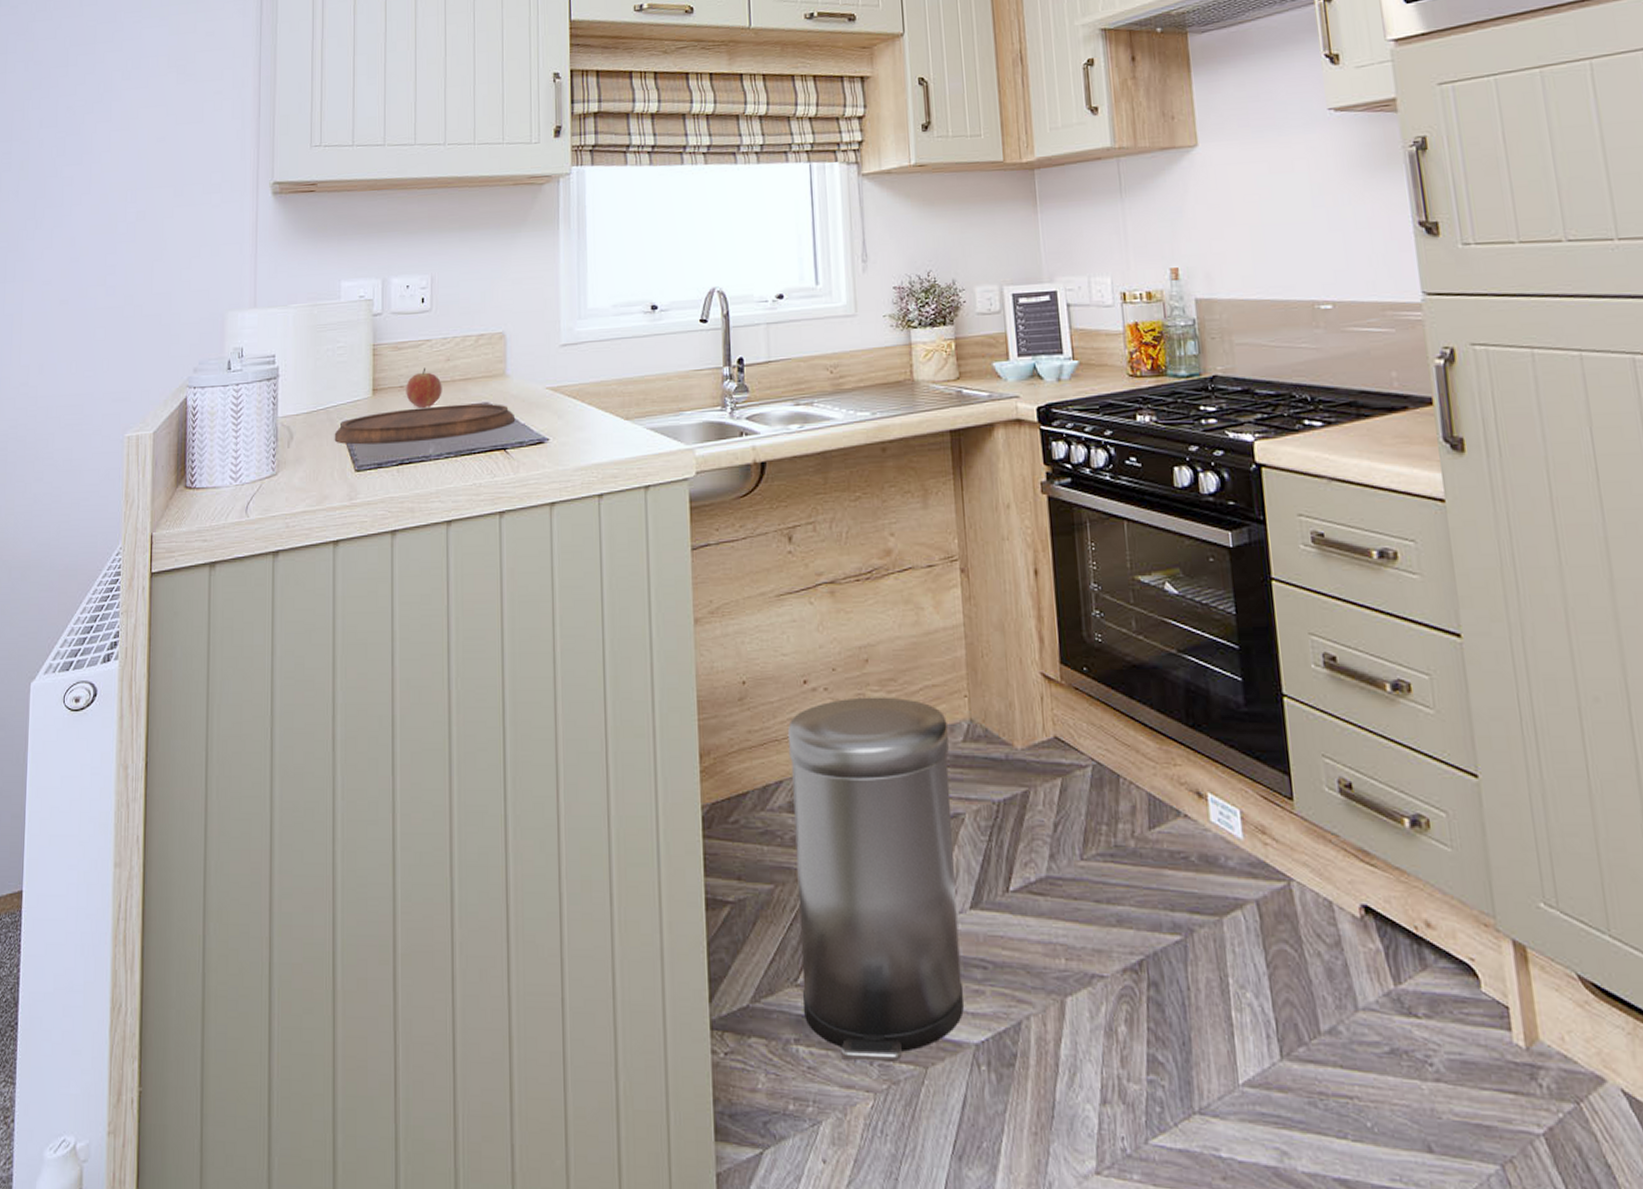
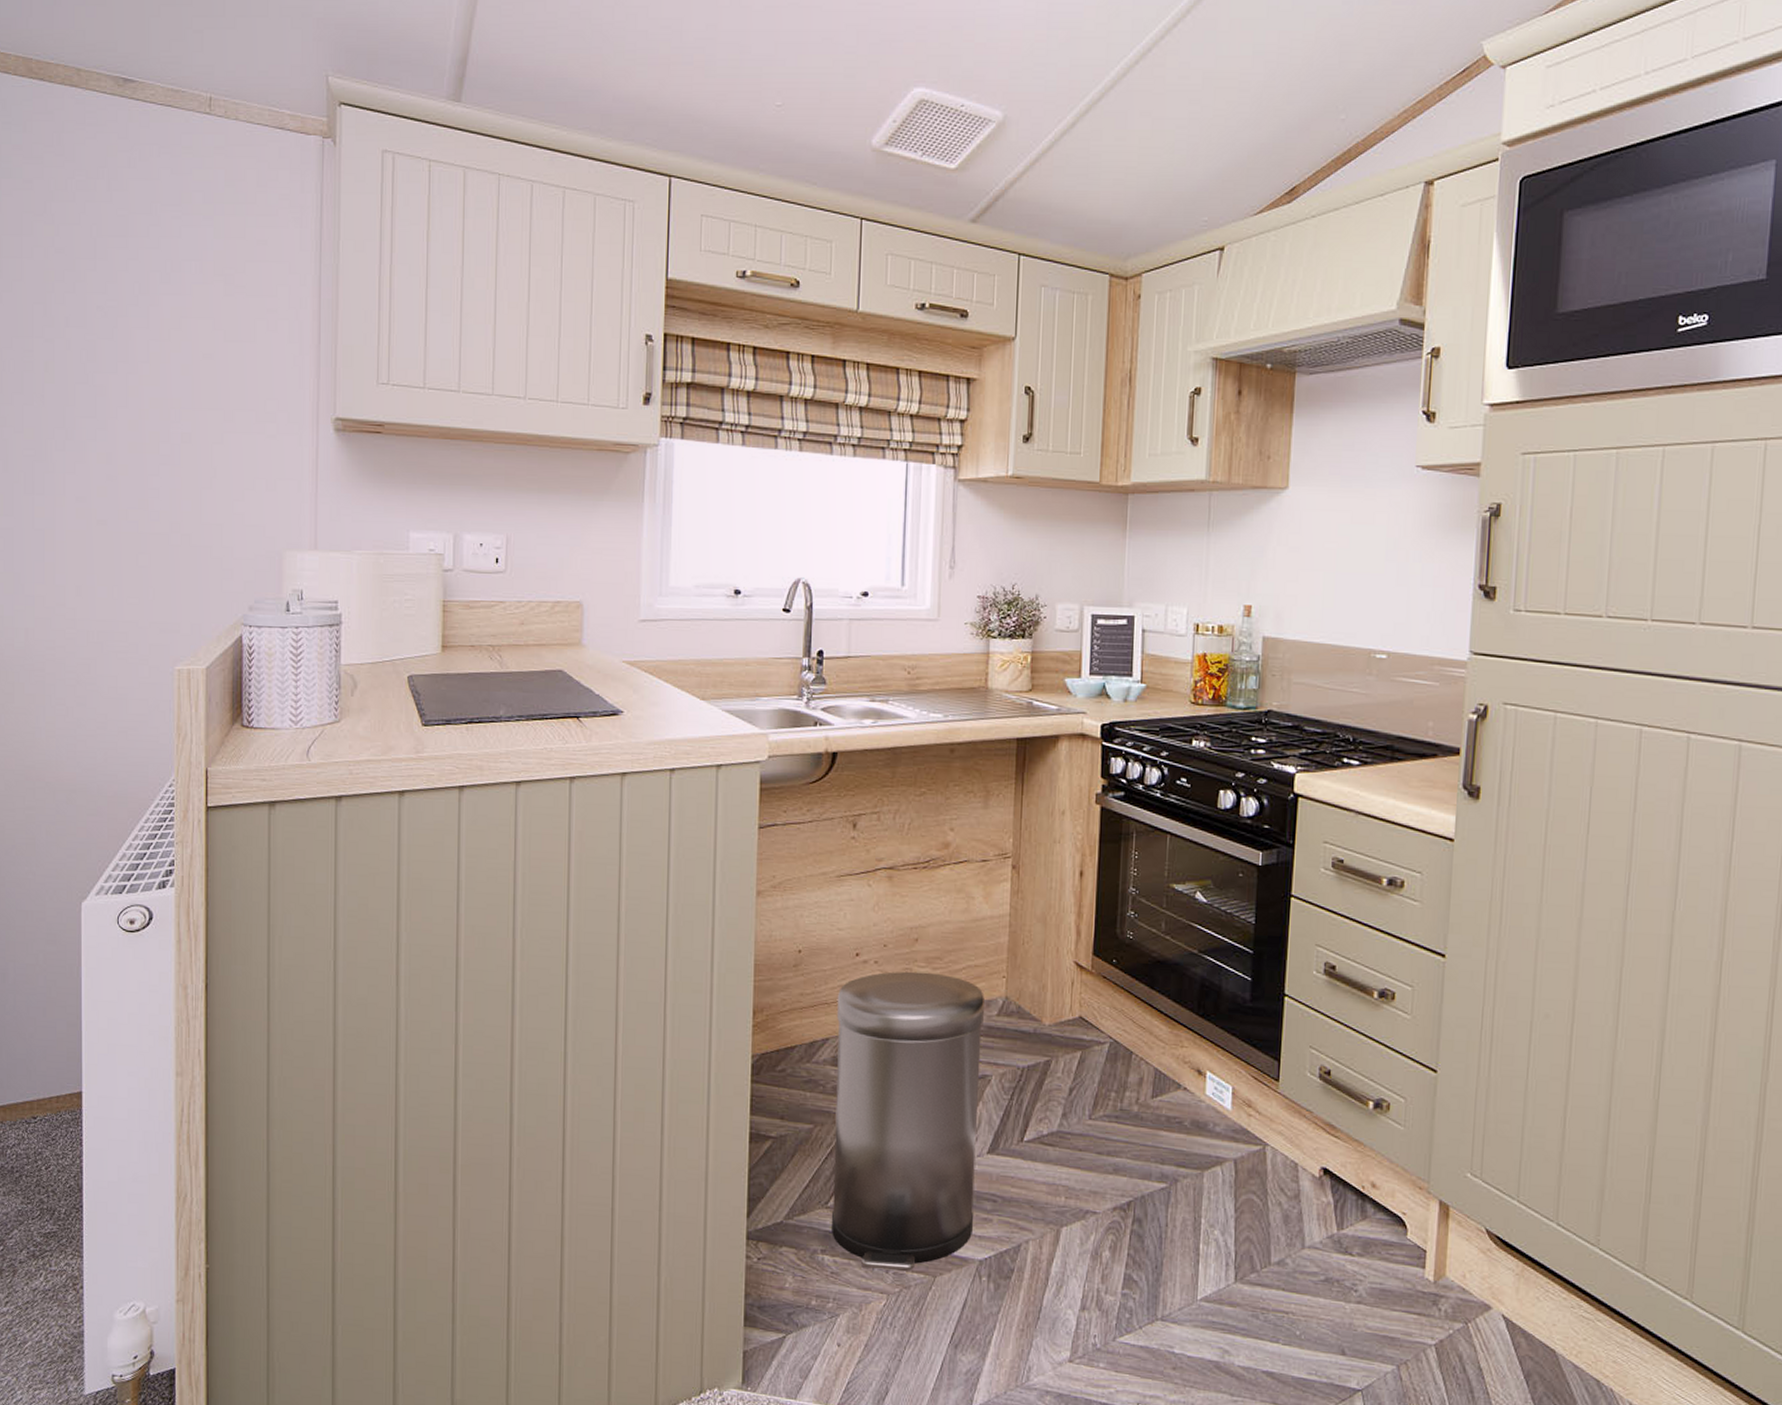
cutting board: present [334,403,514,445] -> none [400,668,589,703]
fruit: present [406,368,442,408] -> none [477,629,515,669]

